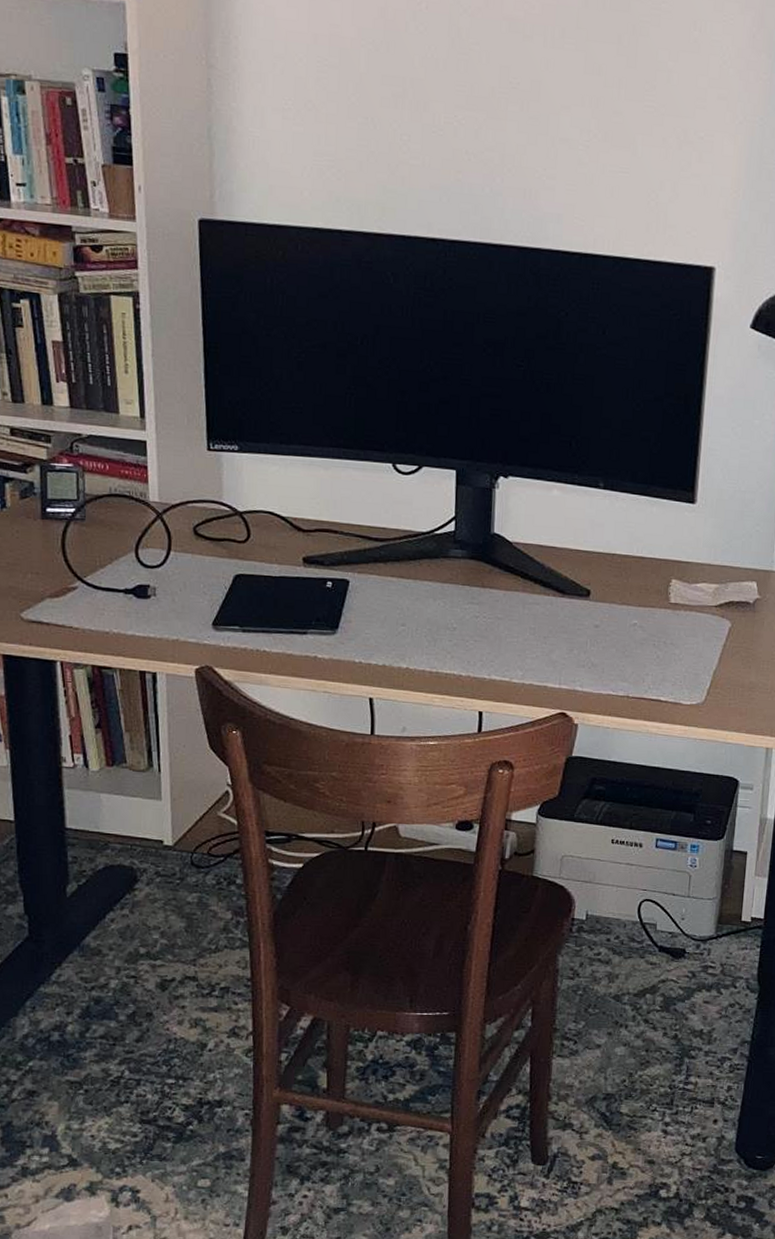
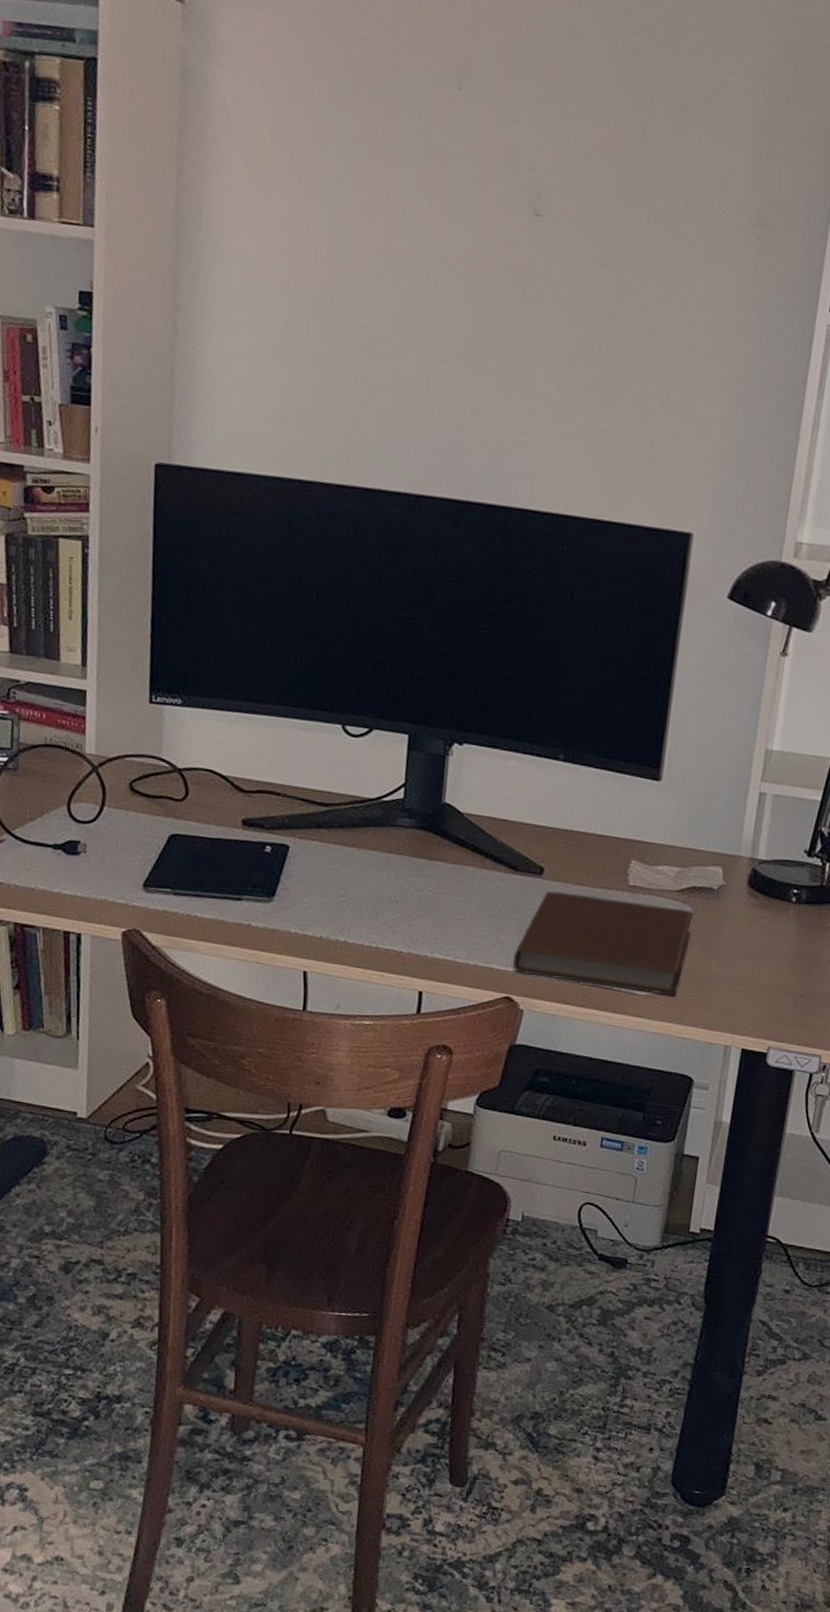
notebook: none [566,611,731,704] -> present [513,890,693,996]

